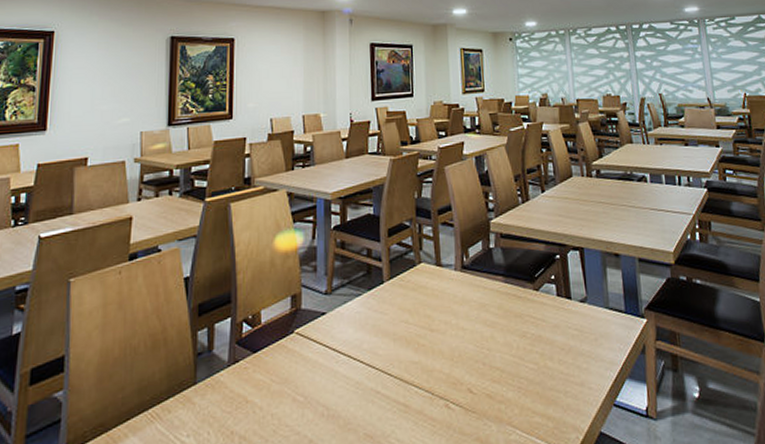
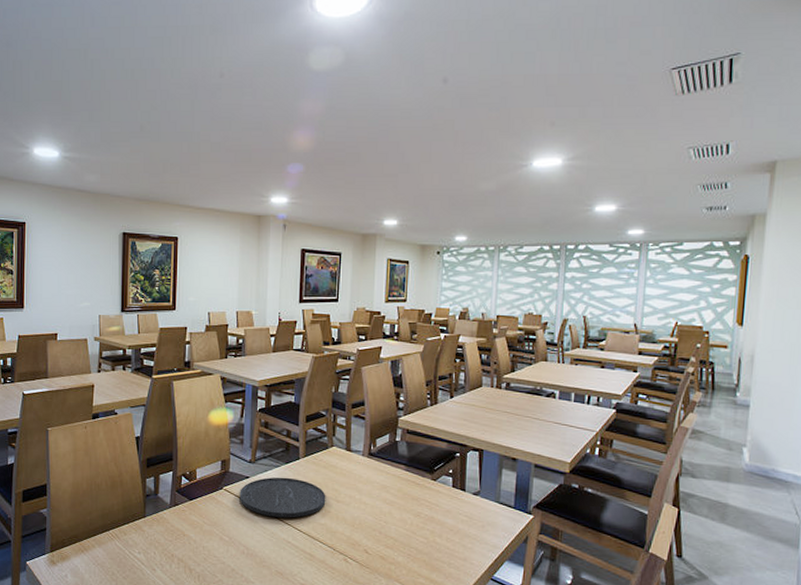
plate: none [315,307,418,362] -> present [239,477,326,518]

